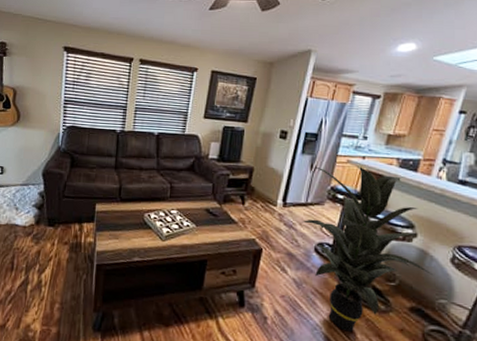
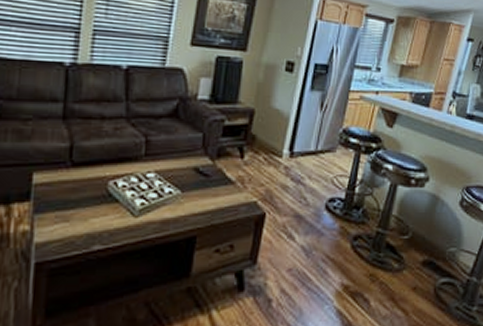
indoor plant: present [302,165,433,332] -> none [311,102,443,301]

